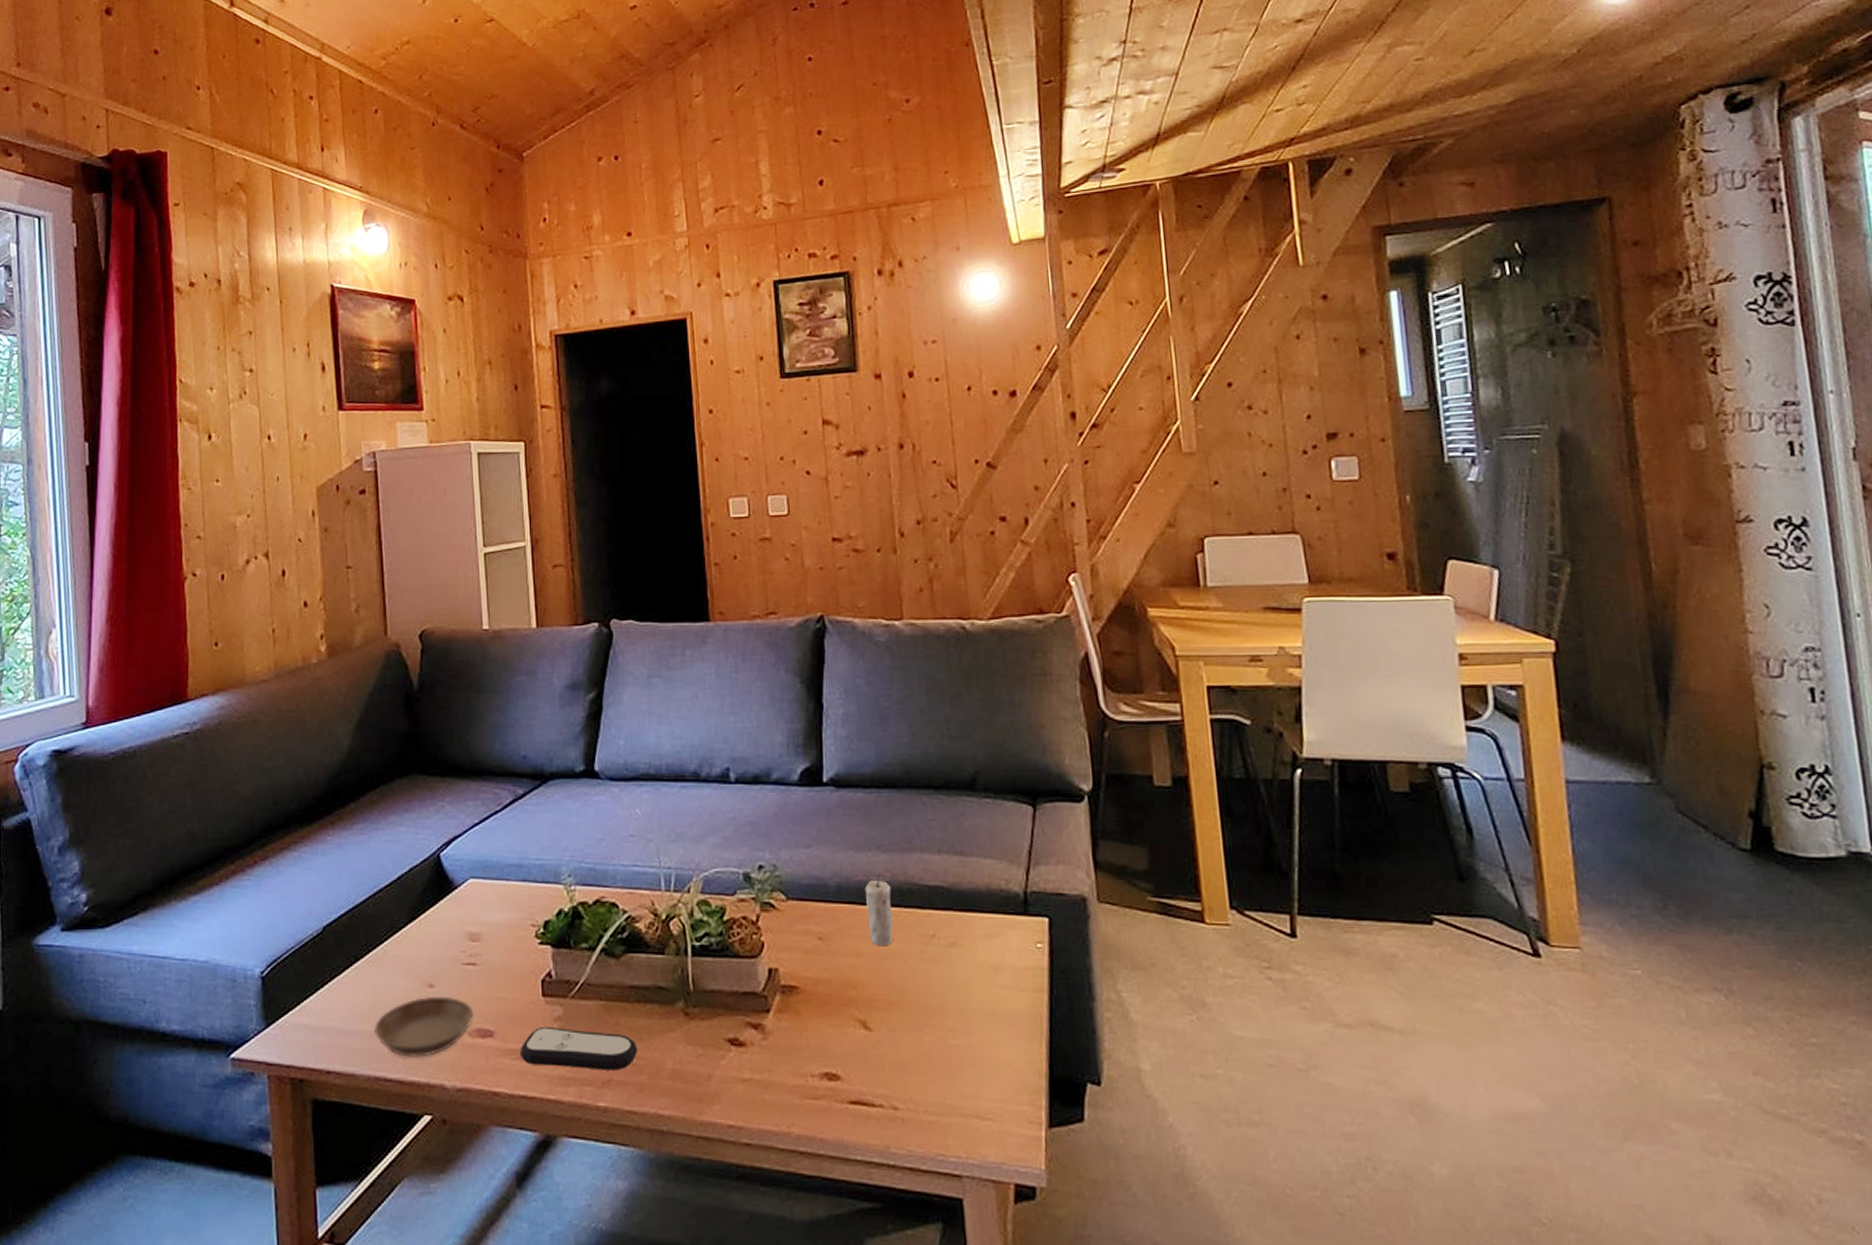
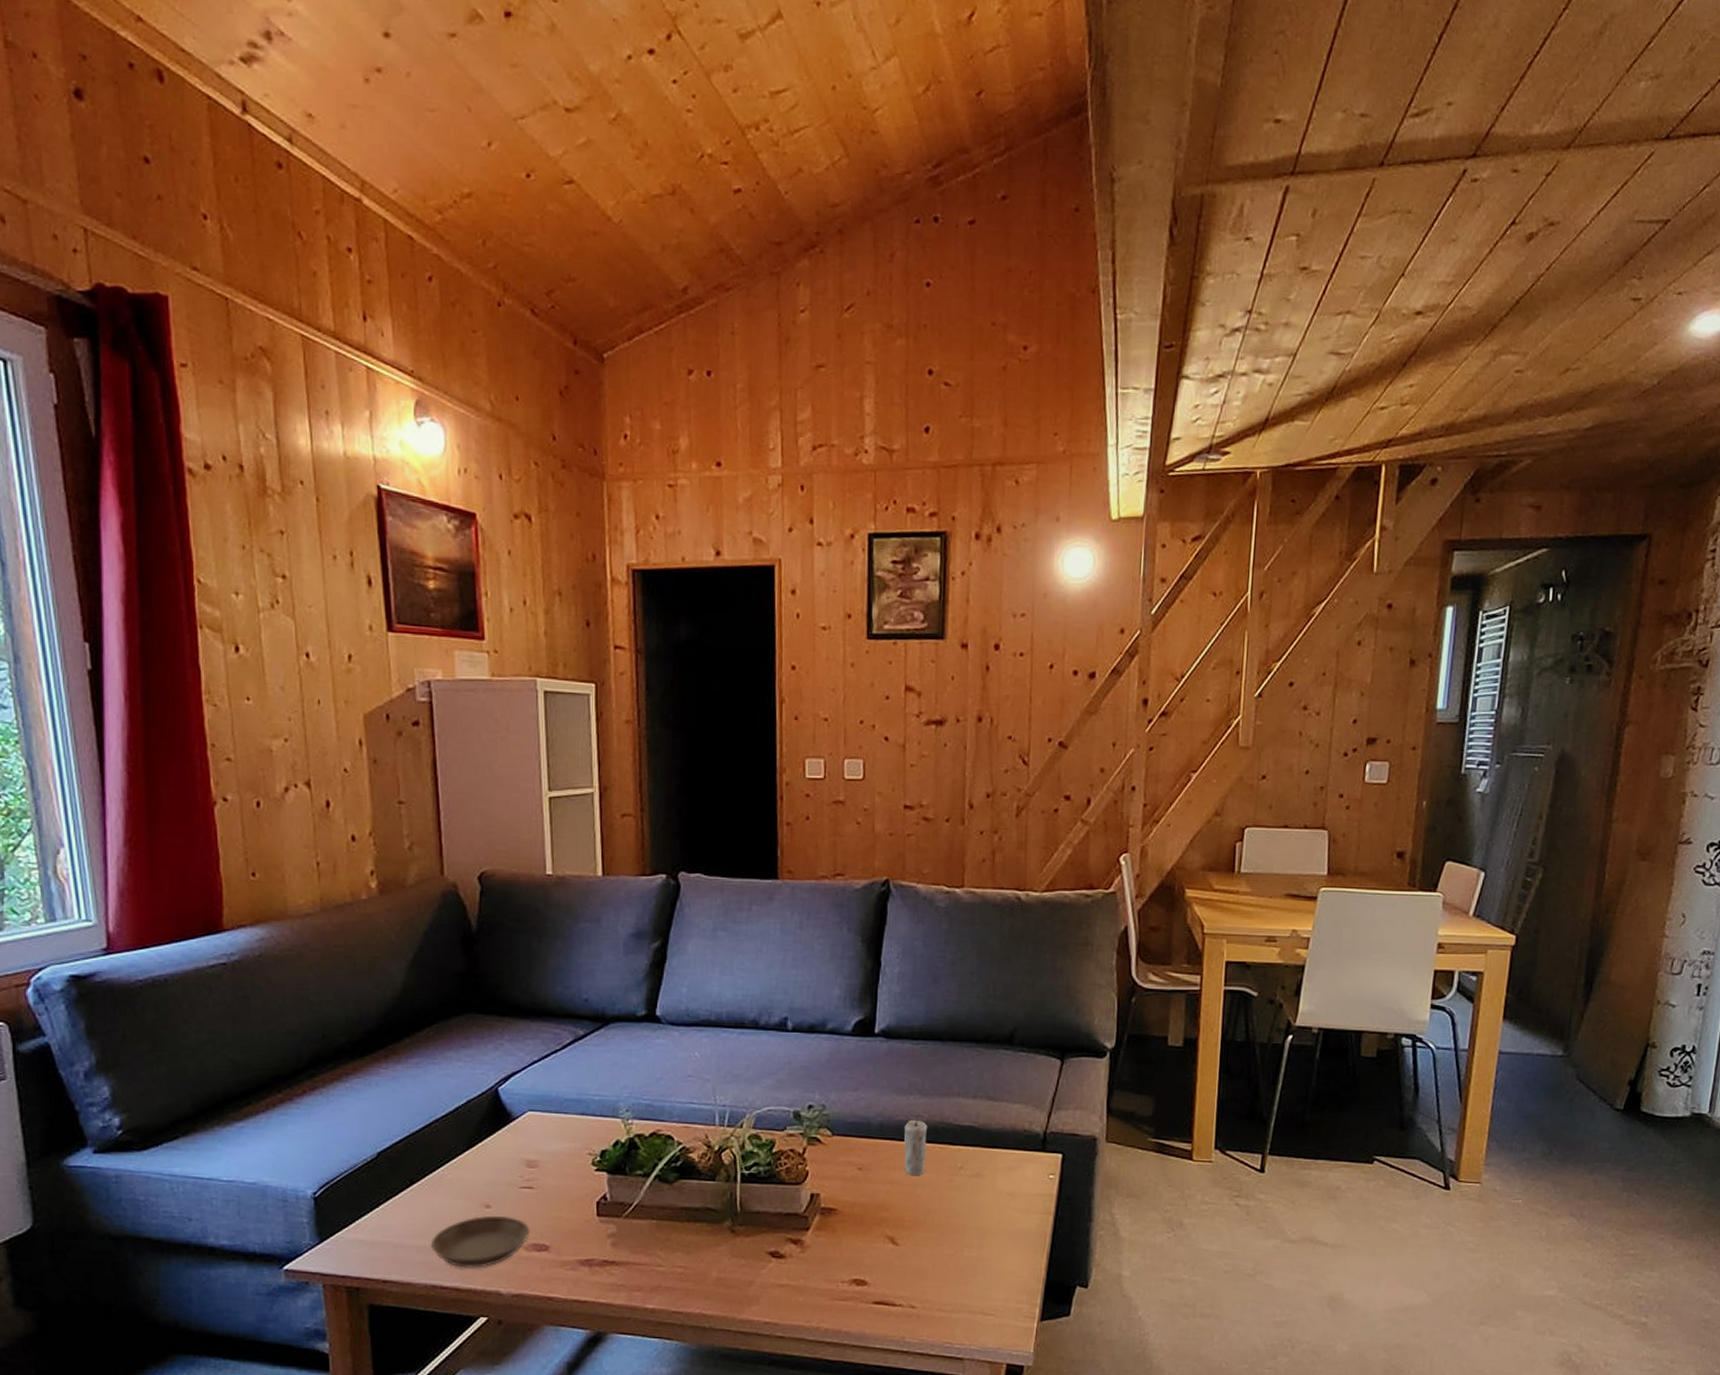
remote control: present [519,1026,638,1071] -> none [573,1241,685,1279]

